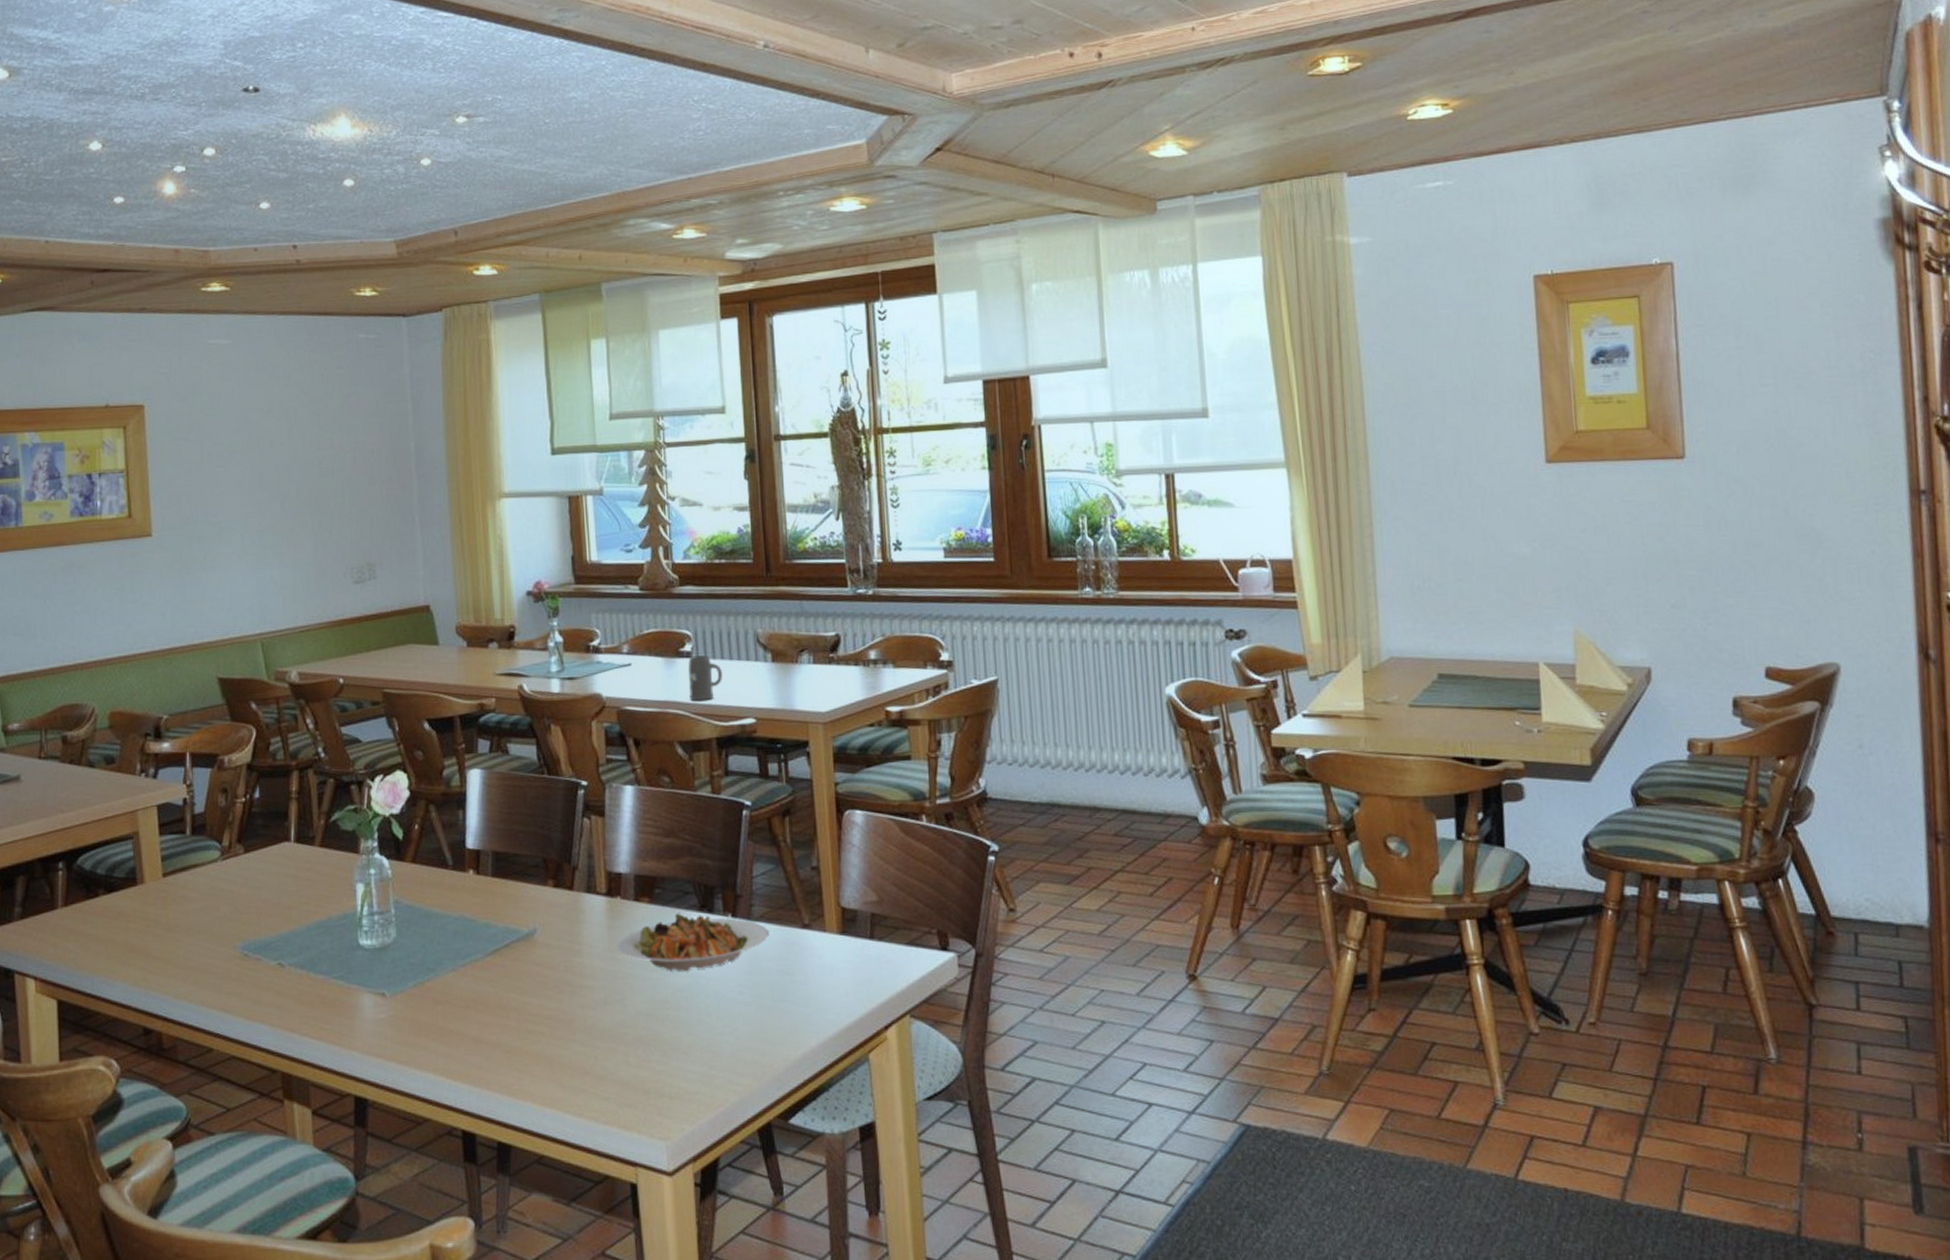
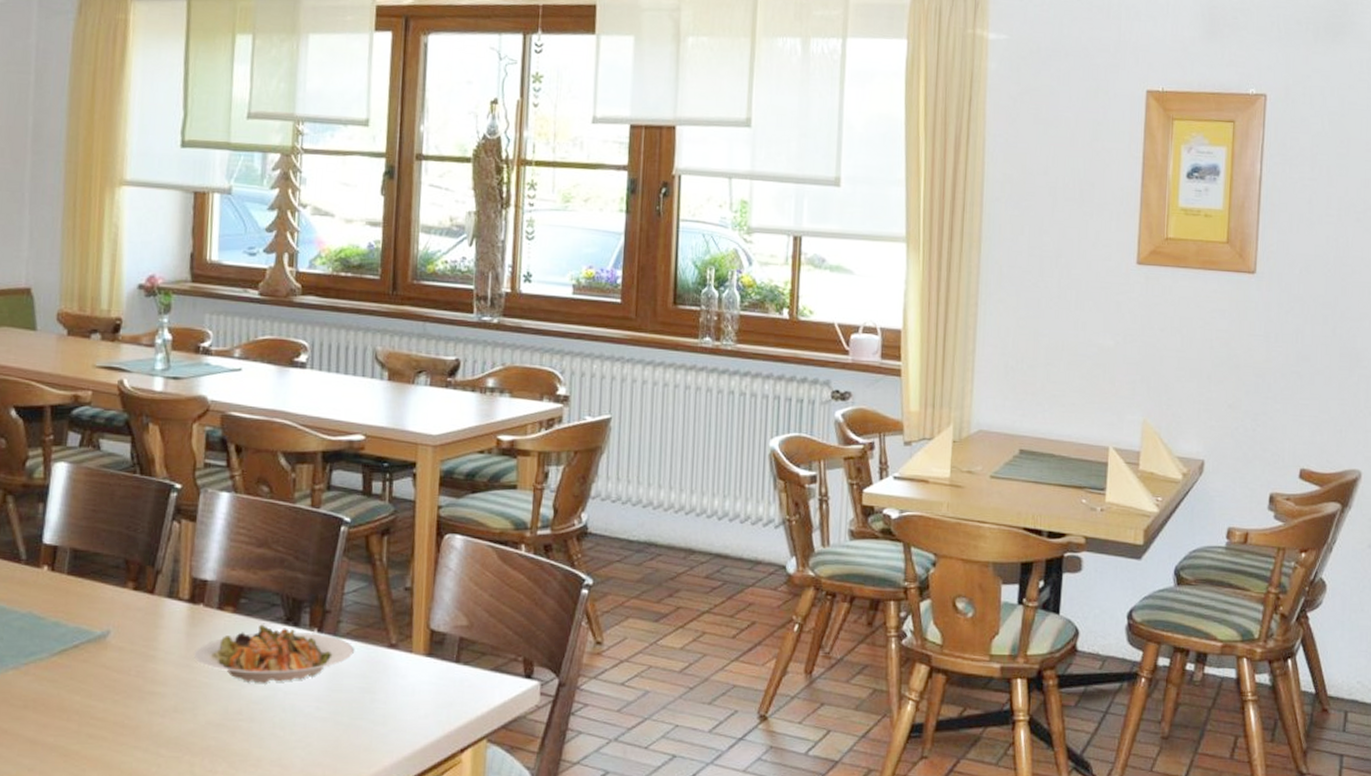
beer mug: present [687,655,722,701] -> none [299,367,336,413]

